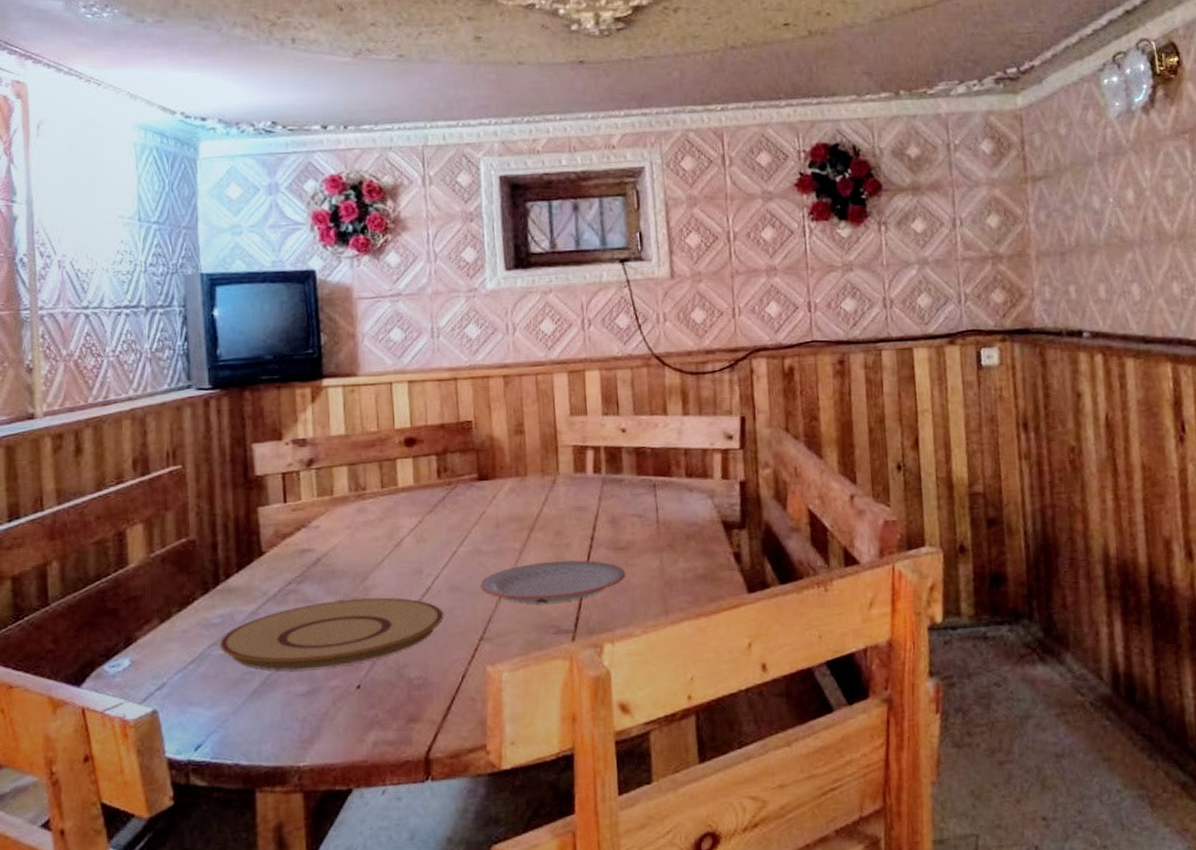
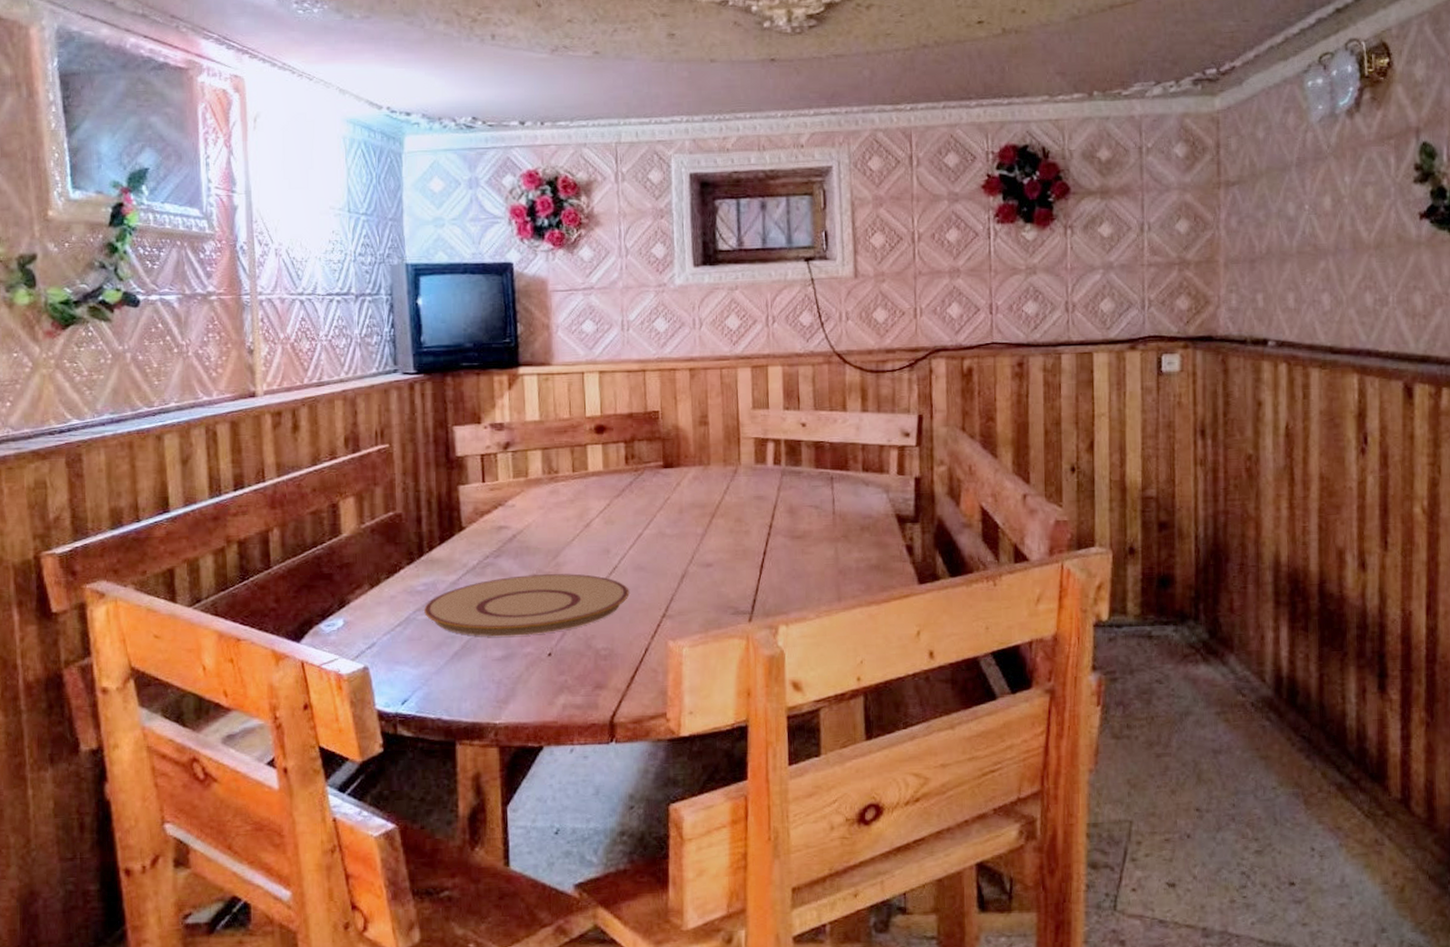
plate: present [480,560,626,604] -> none [663,546,802,586]

